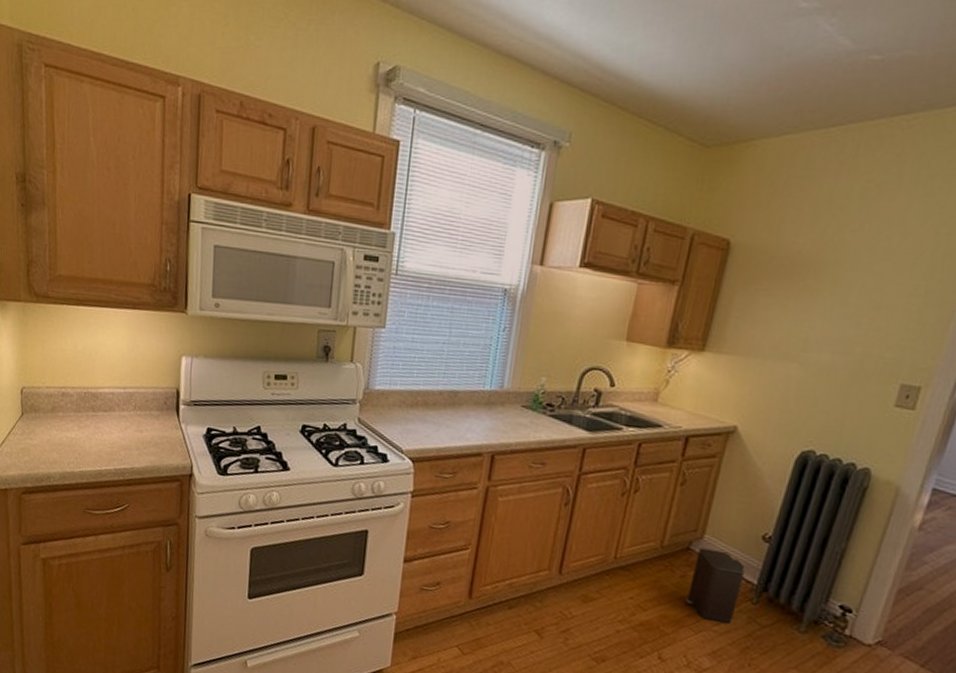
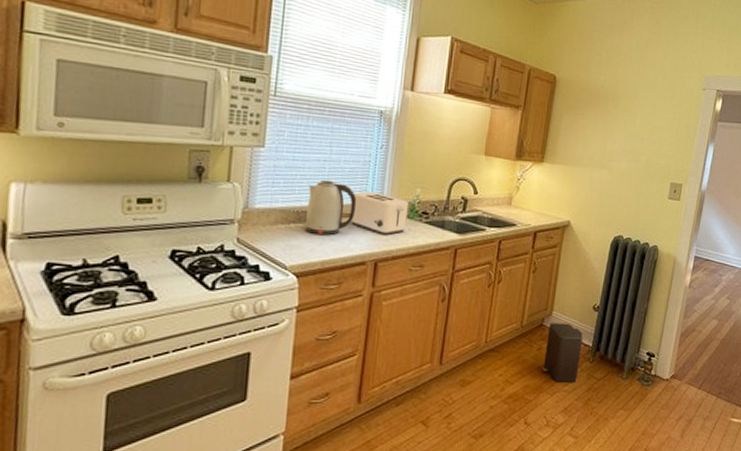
kettle: none [422,363,476,423] -> present [305,179,357,236]
toaster: none [468,378,532,428] -> present [351,191,409,236]

